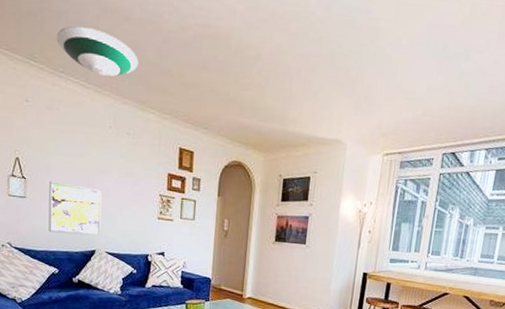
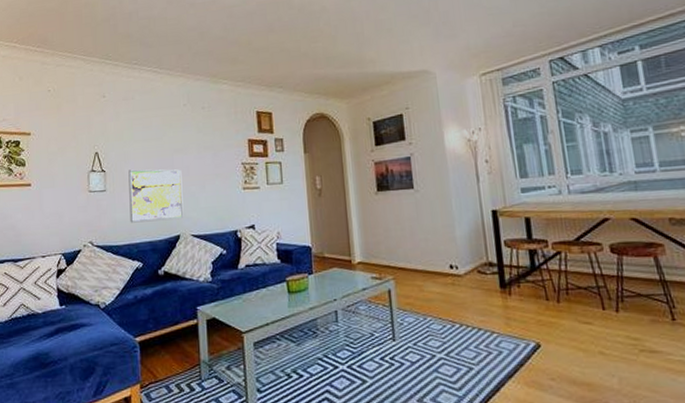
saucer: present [56,25,139,77] -> none [128,20,207,59]

